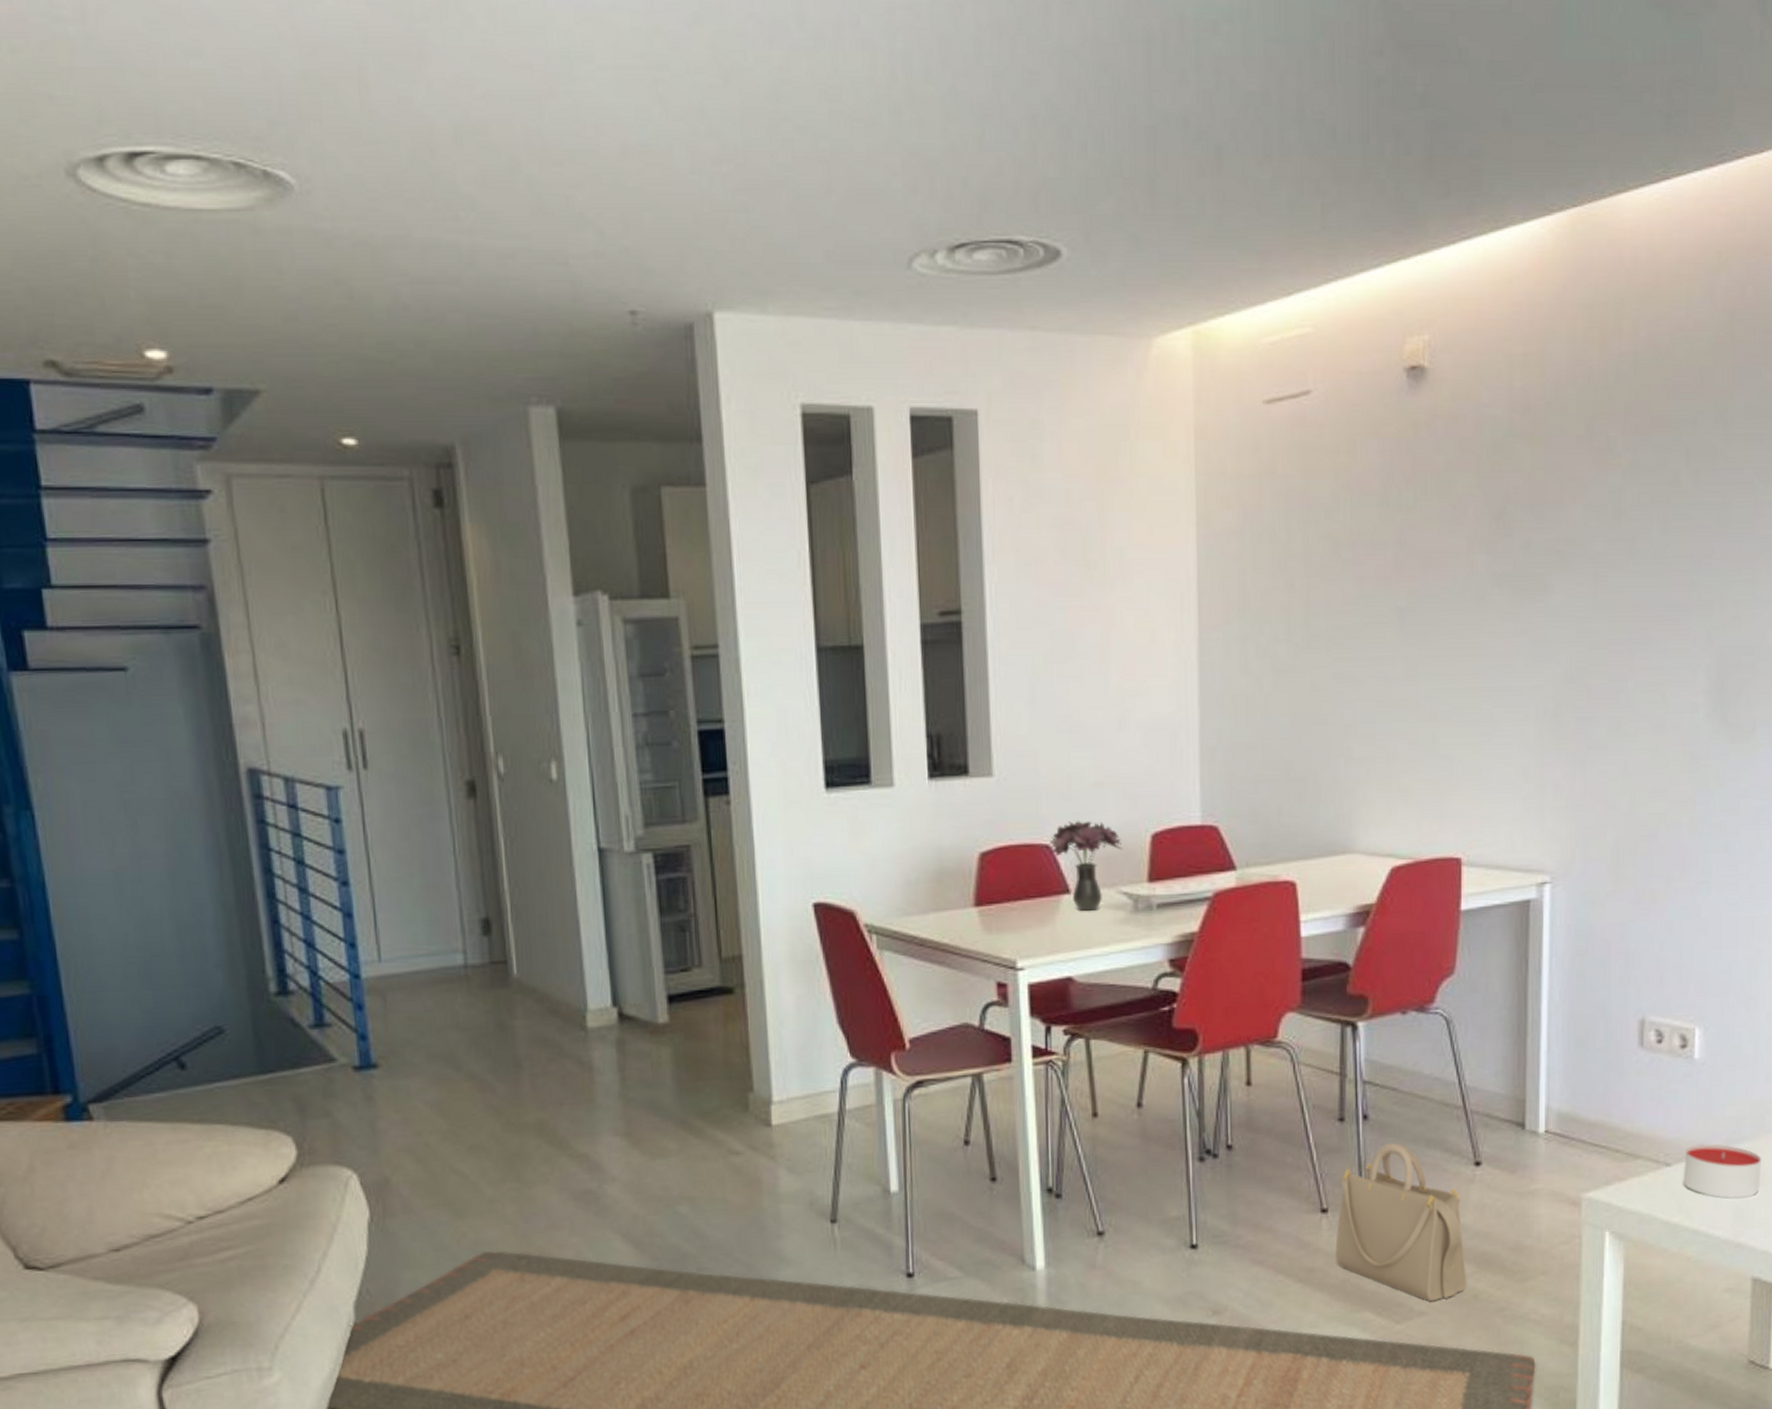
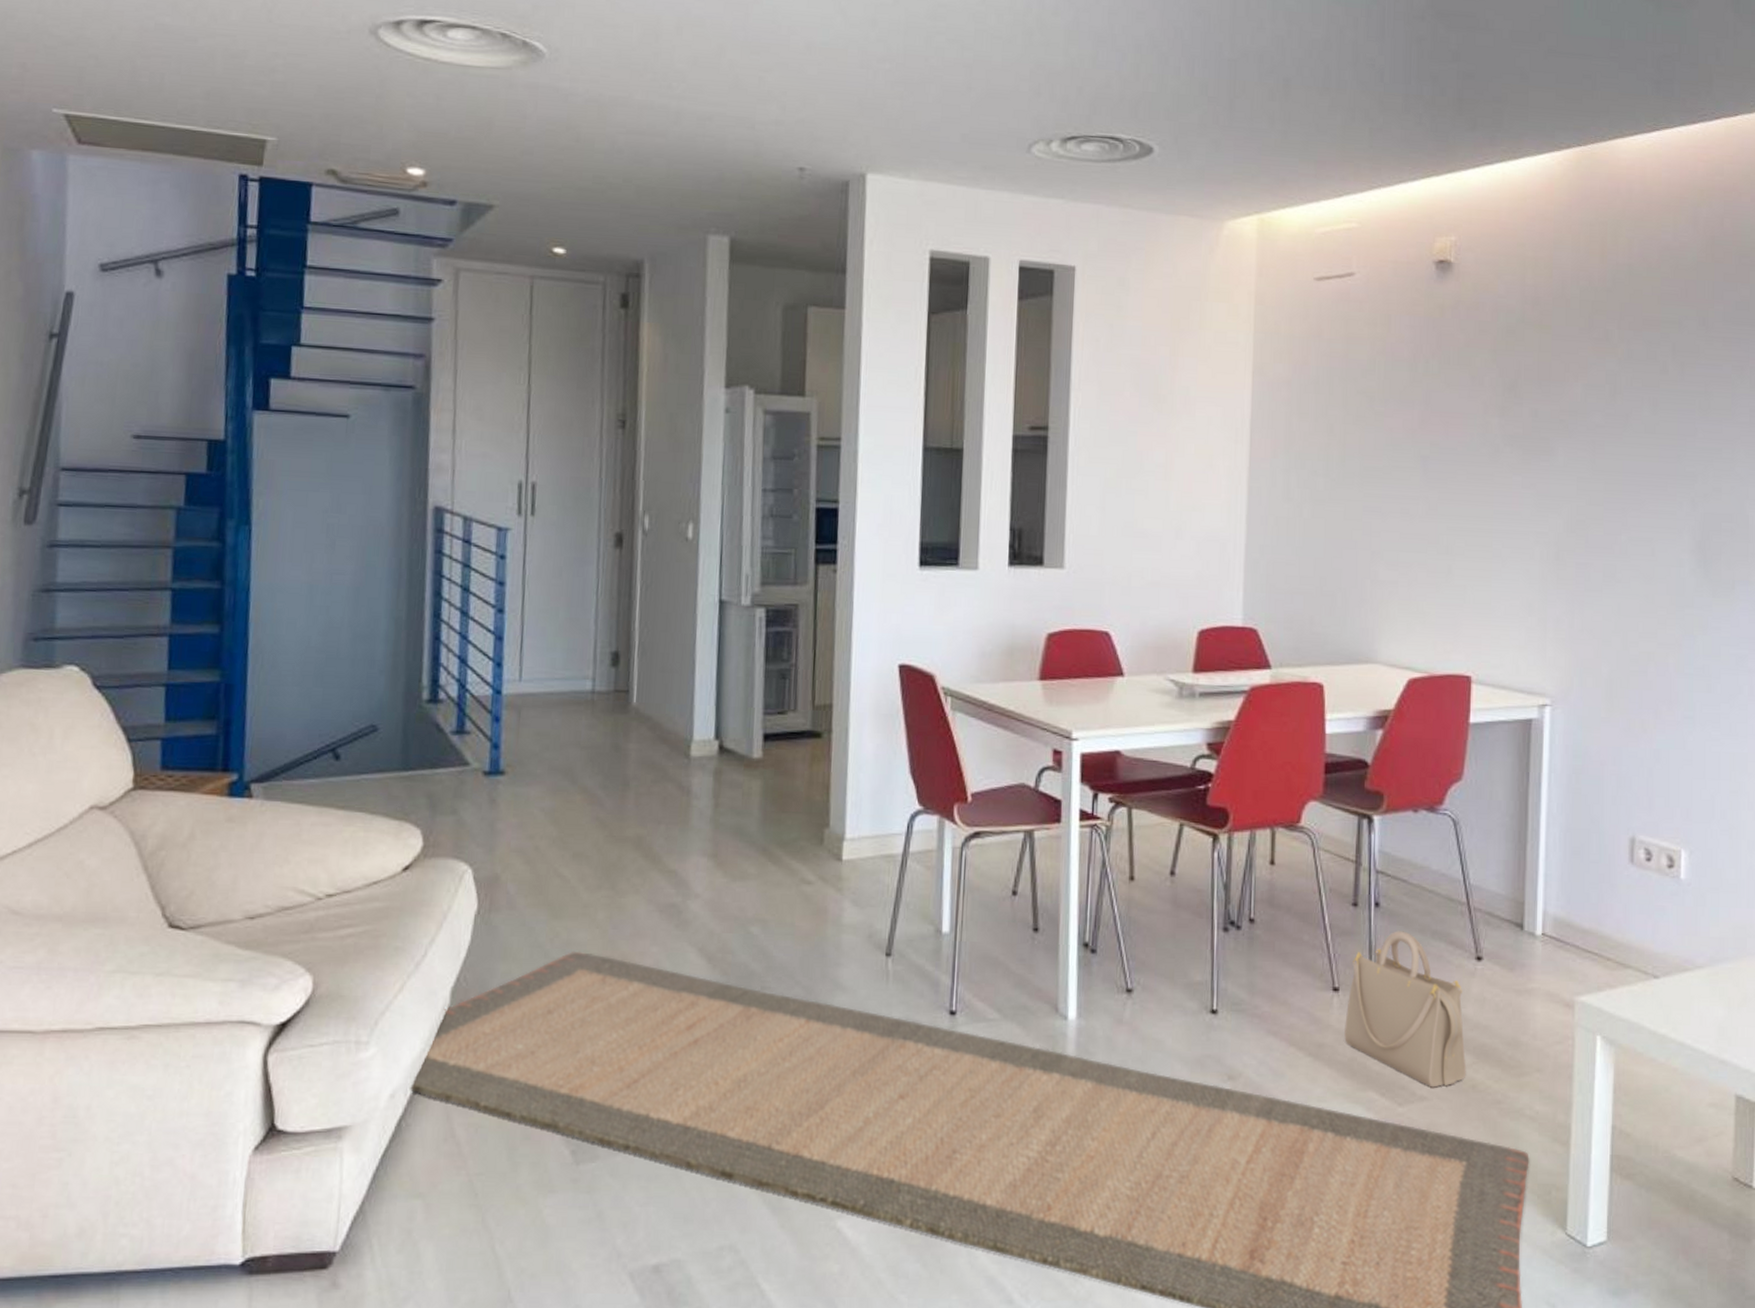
flower arrangement: present [1049,820,1123,911] -> none [1108,613,1173,693]
candle: present [1683,1143,1761,1199] -> none [1670,959,1743,1017]

